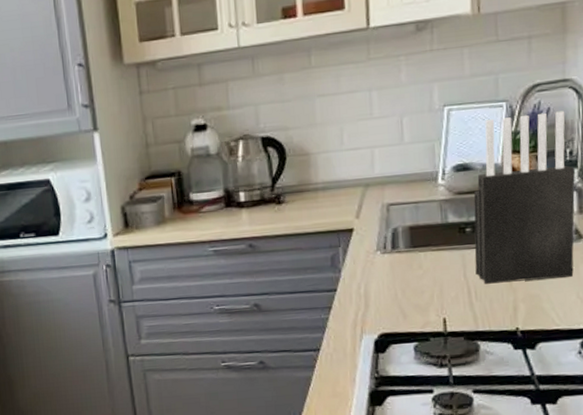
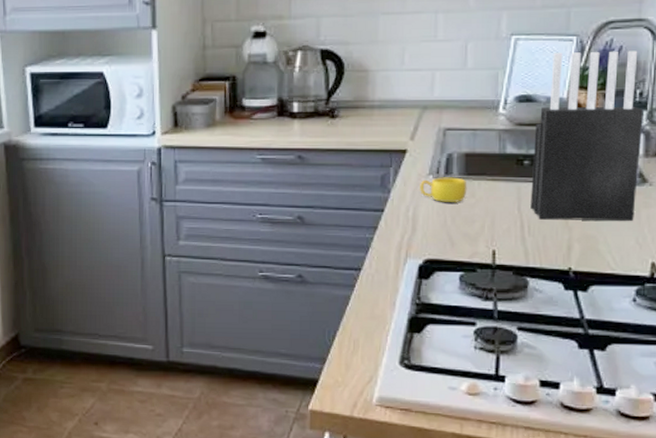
cup: none [369,251,415,277] -> present [420,177,467,203]

